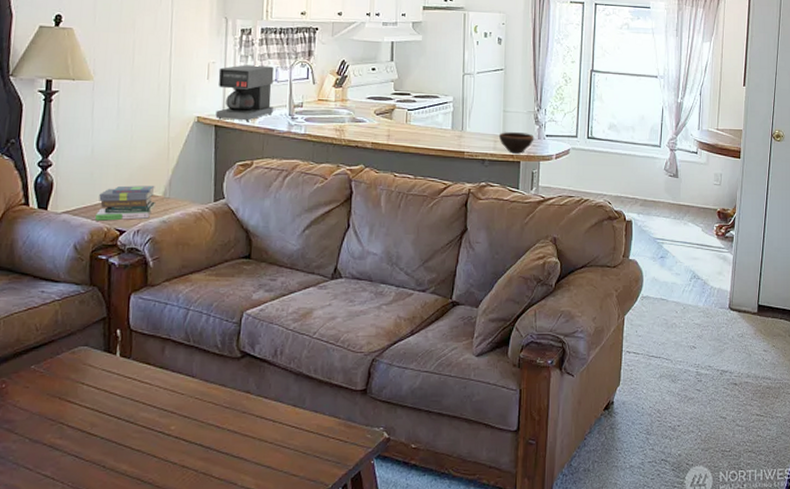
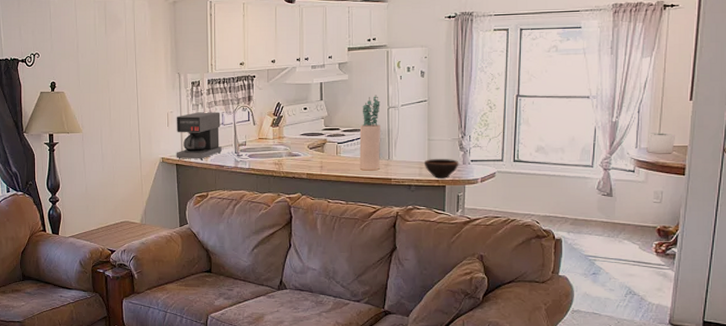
books: present [94,185,157,221] -> none [92,215,136,243]
vase: none [430,59,455,142] -> present [359,95,380,171]
planter: none [707,115,731,137] -> present [646,133,675,154]

